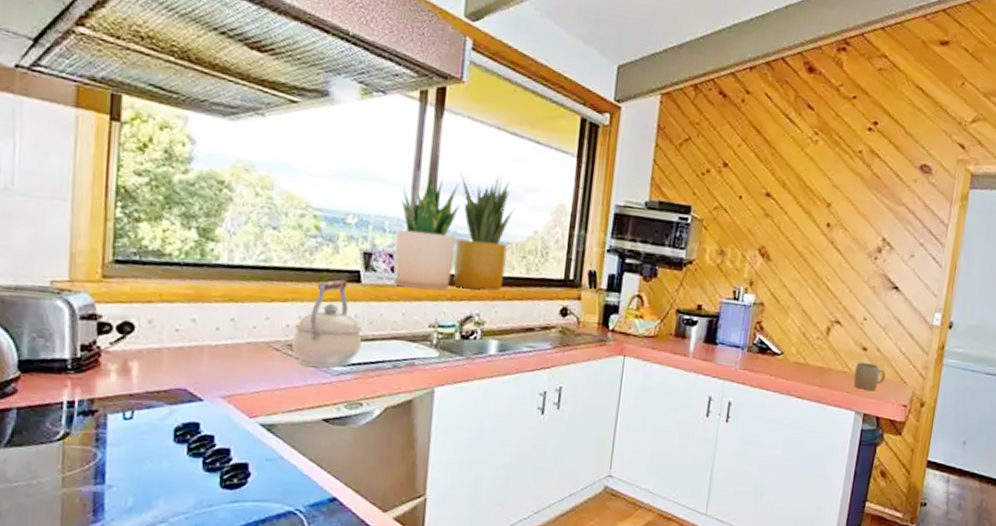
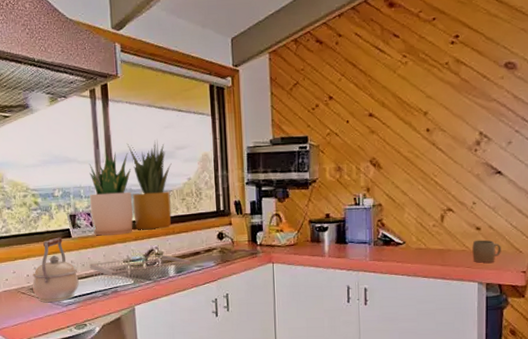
dish rack: none [380,322,521,357] -> present [90,255,191,287]

